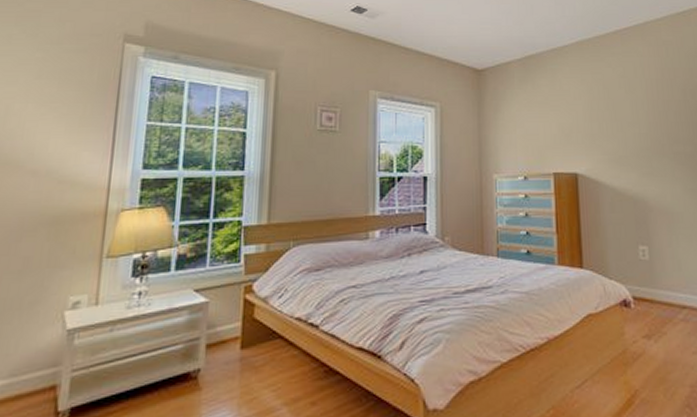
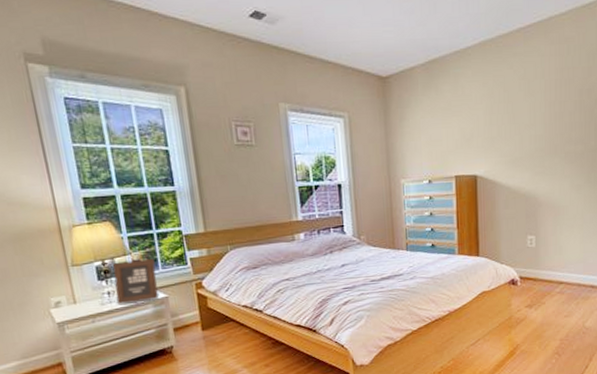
picture frame: none [146,252,203,309] -> present [113,258,159,305]

